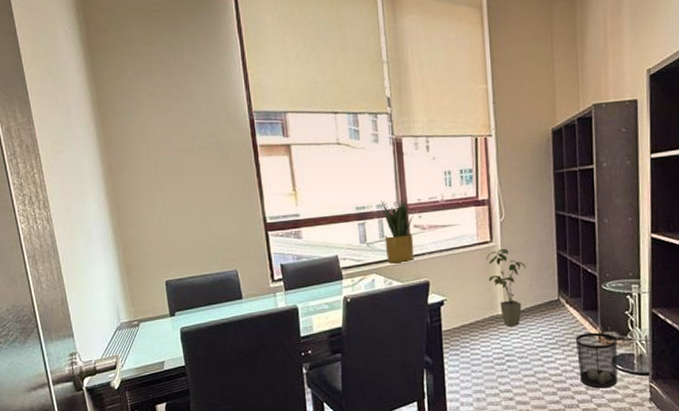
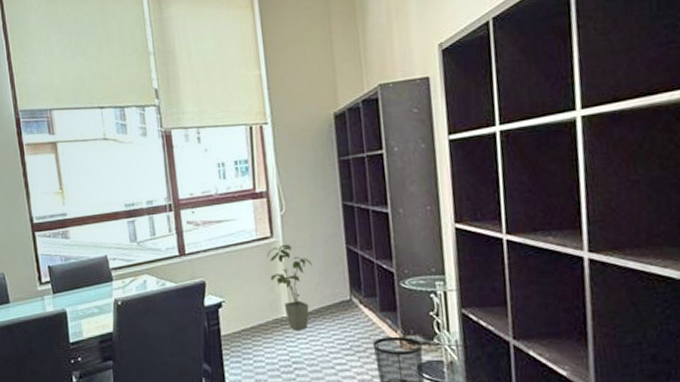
planter: present [381,197,414,264] -> none [151,192,188,263]

